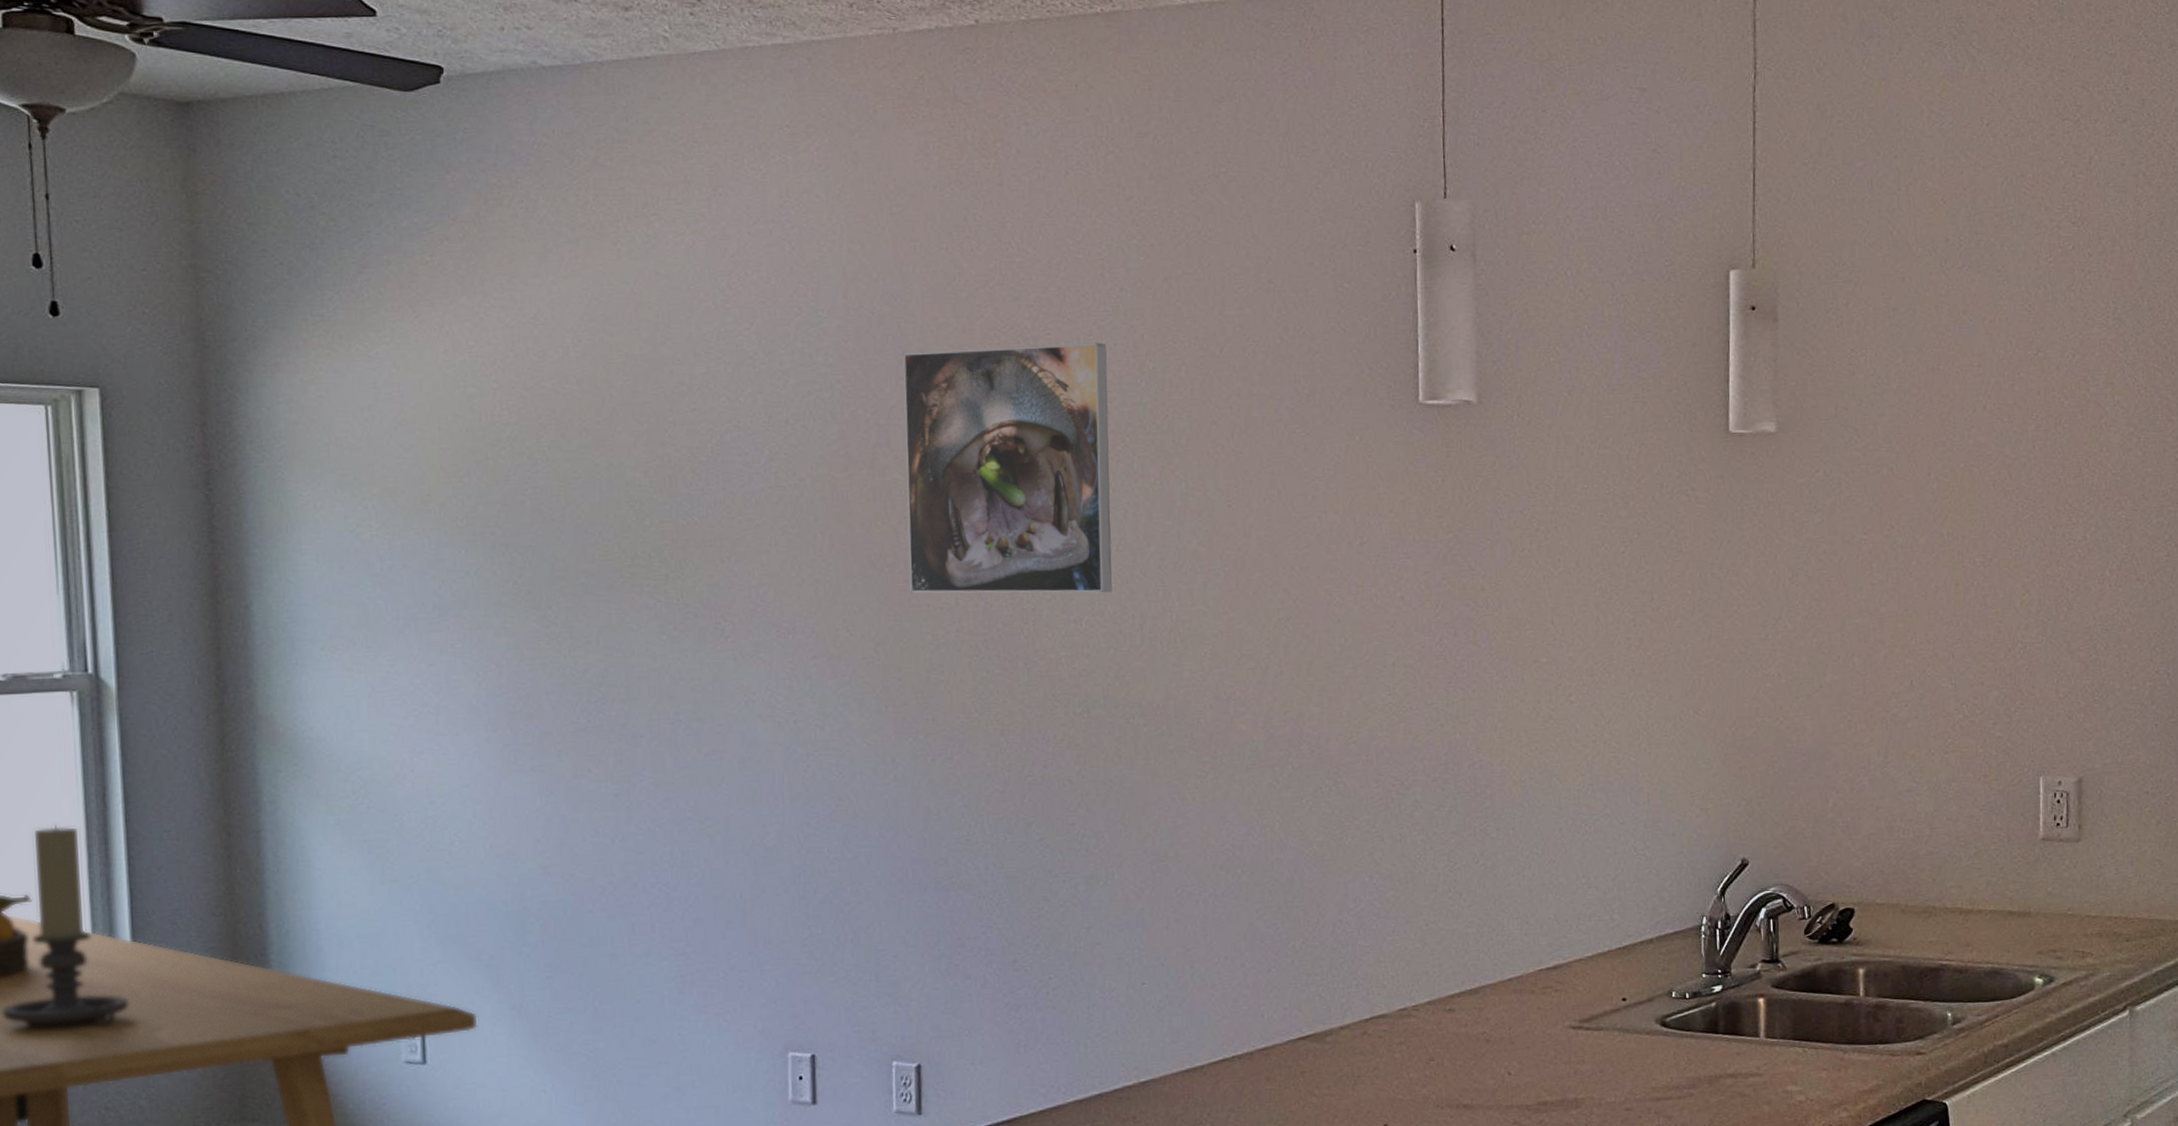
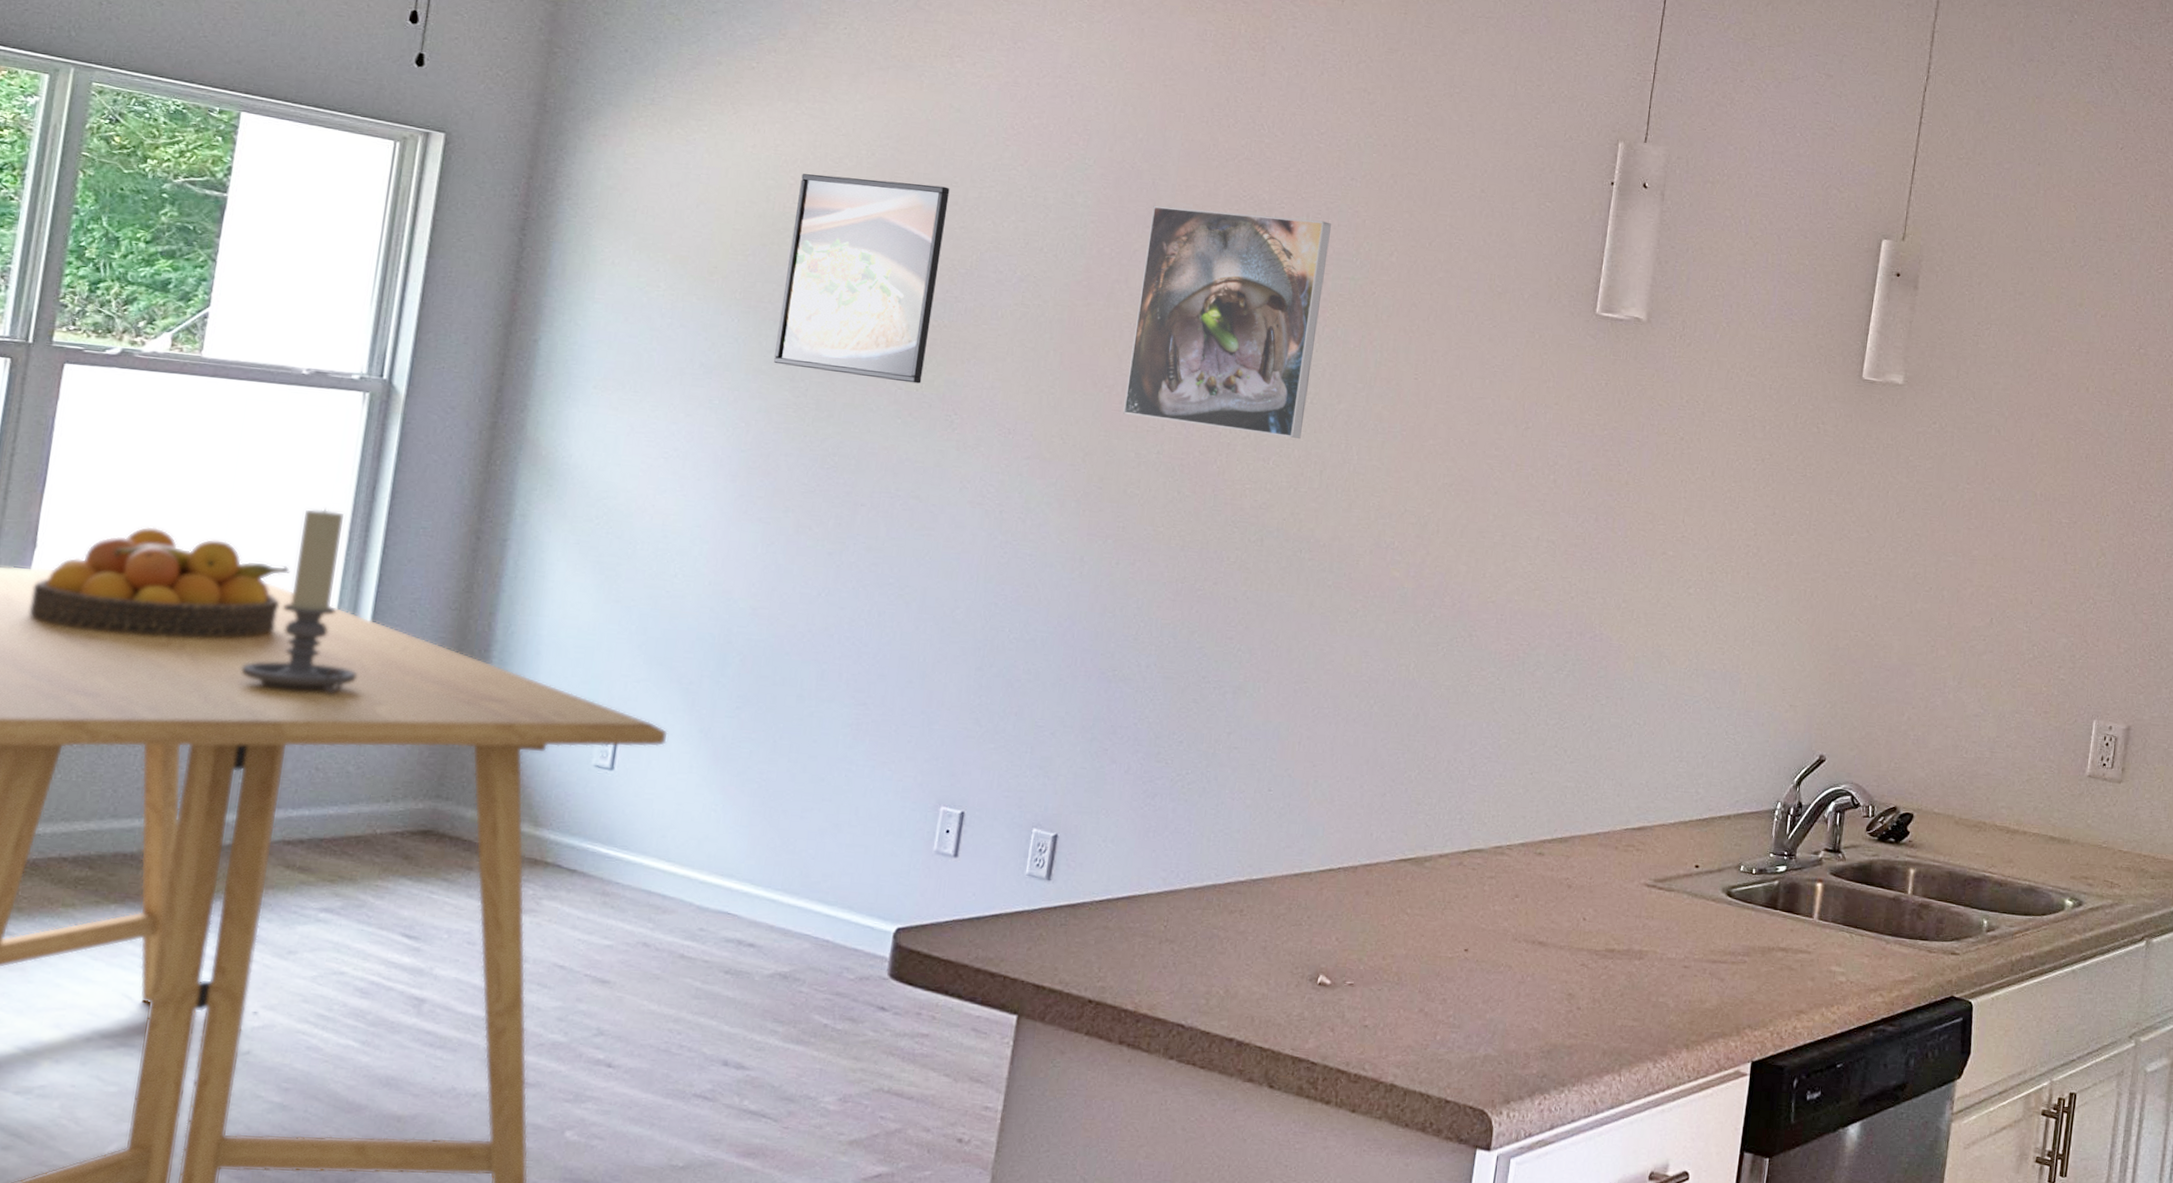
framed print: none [504,366,681,594] -> present [774,174,950,384]

